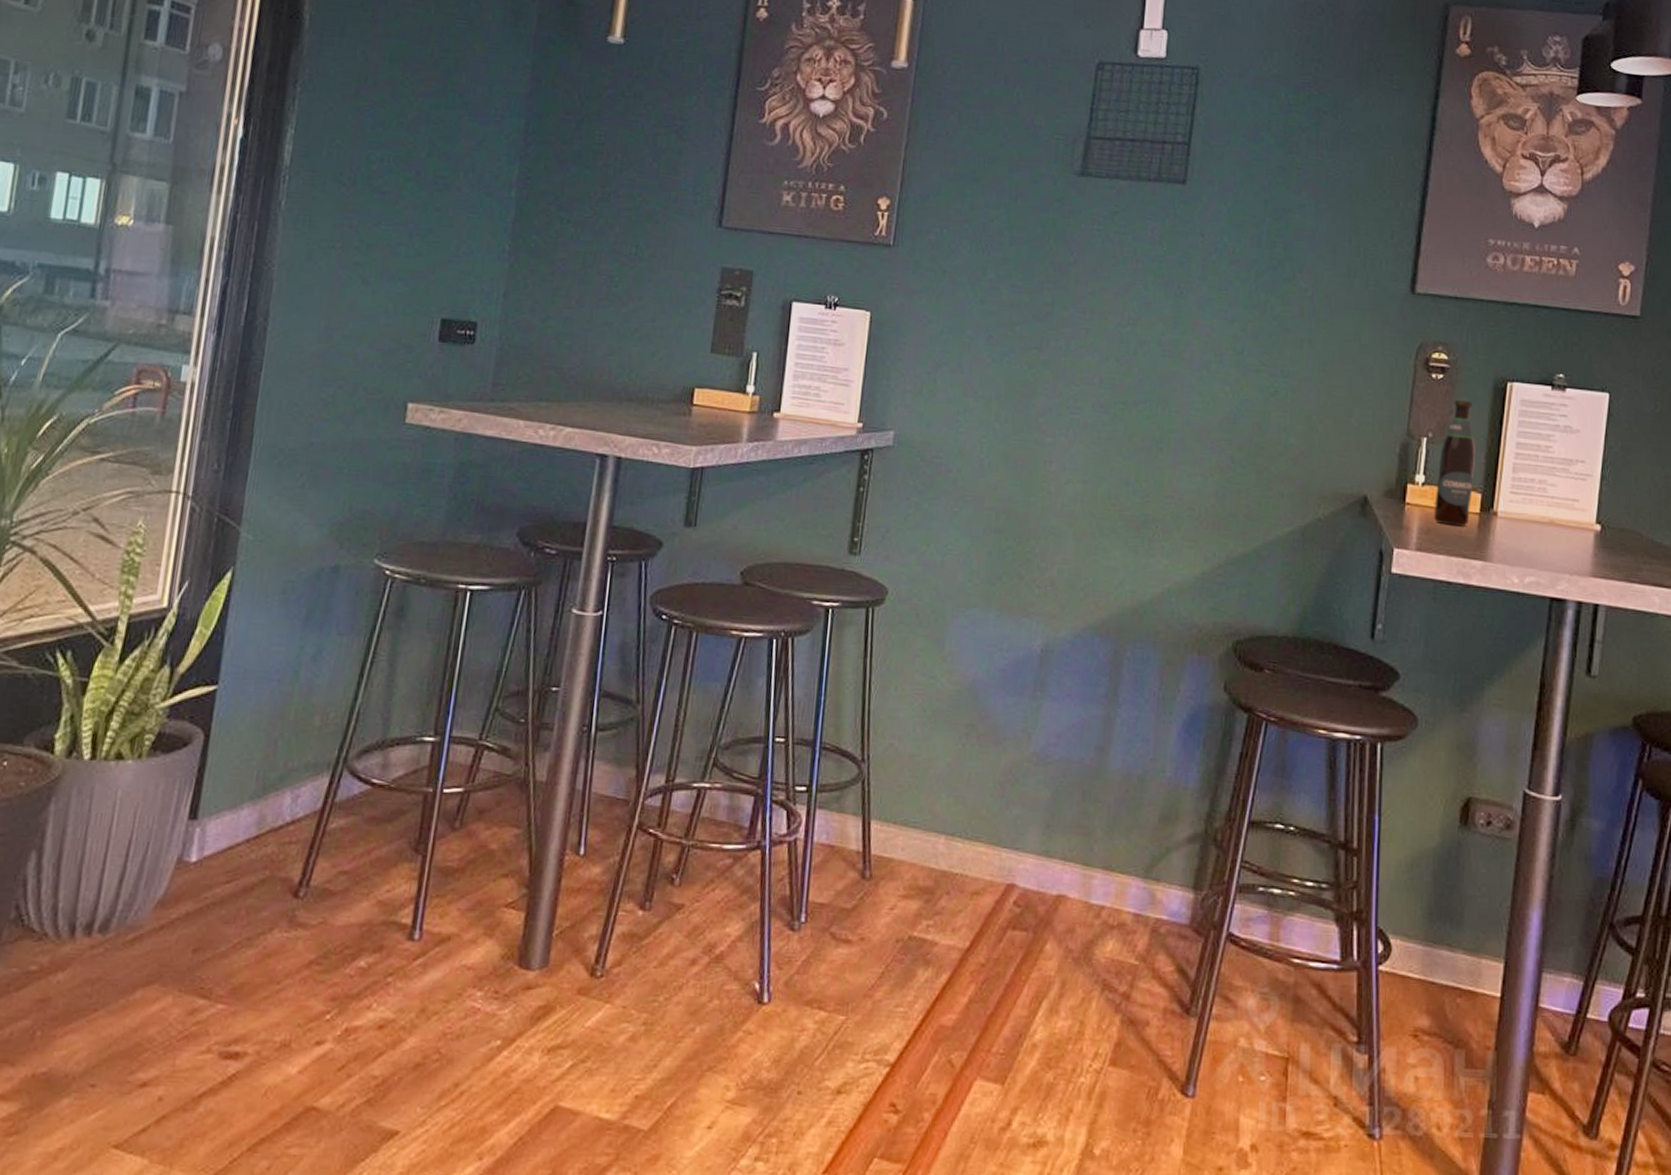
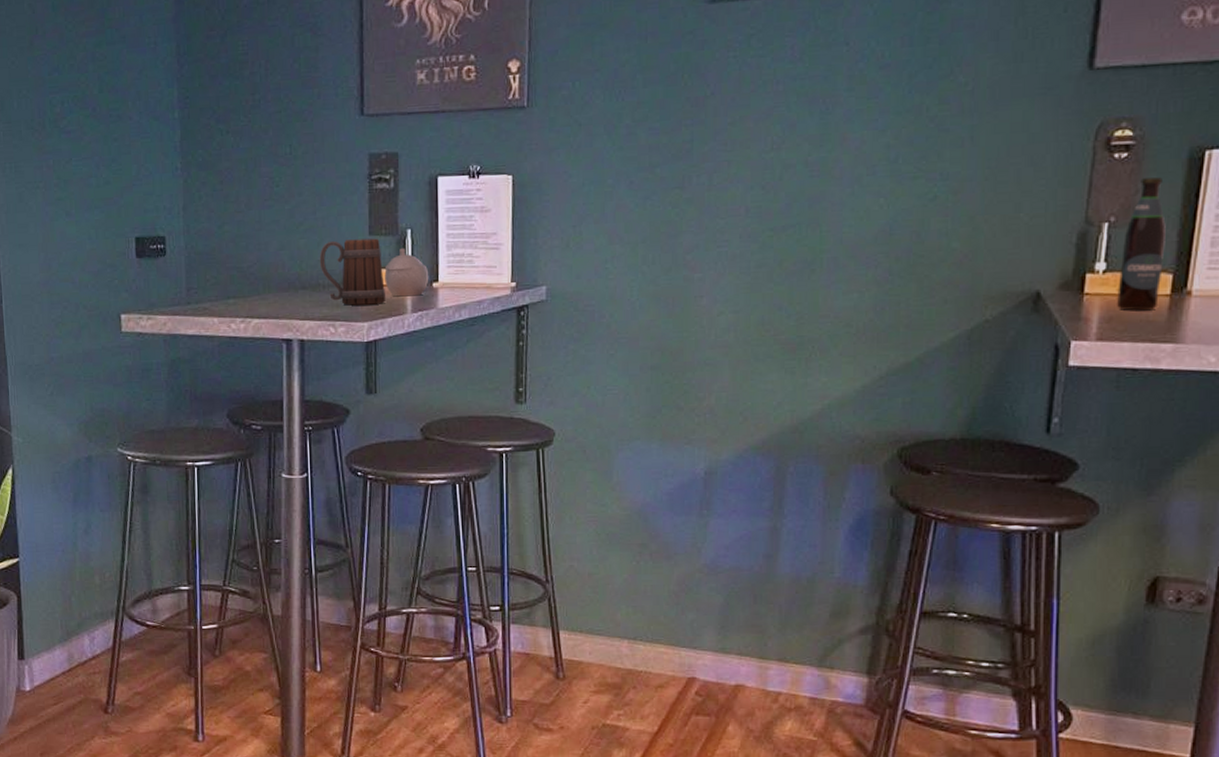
beer mug: none [651,354,722,429] -> present [319,238,386,306]
sugar bowl: none [721,370,771,425] -> present [384,247,429,297]

